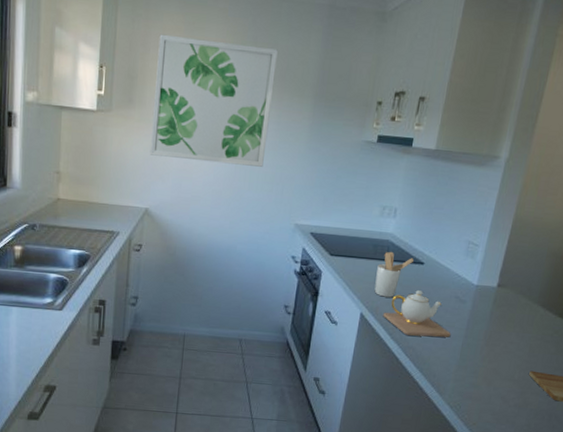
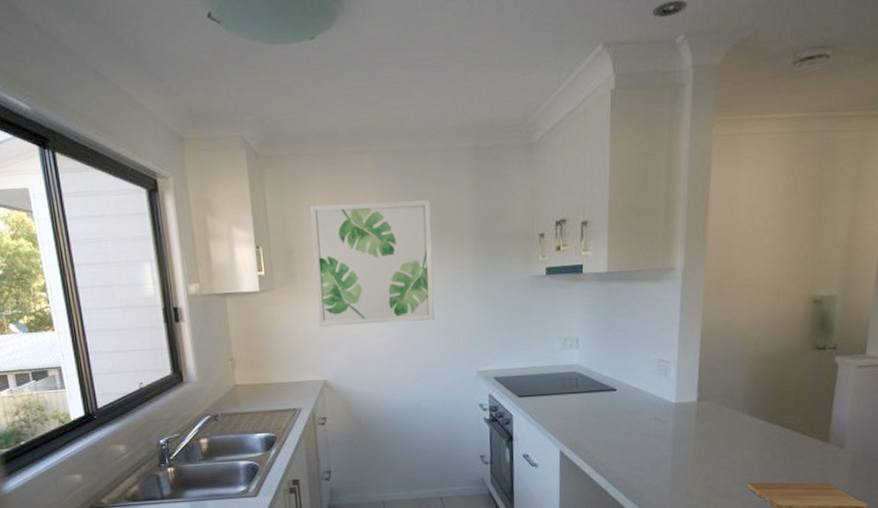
utensil holder: present [374,251,414,298] -> none [569,383,605,431]
teapot: present [383,290,451,338] -> none [583,418,658,466]

